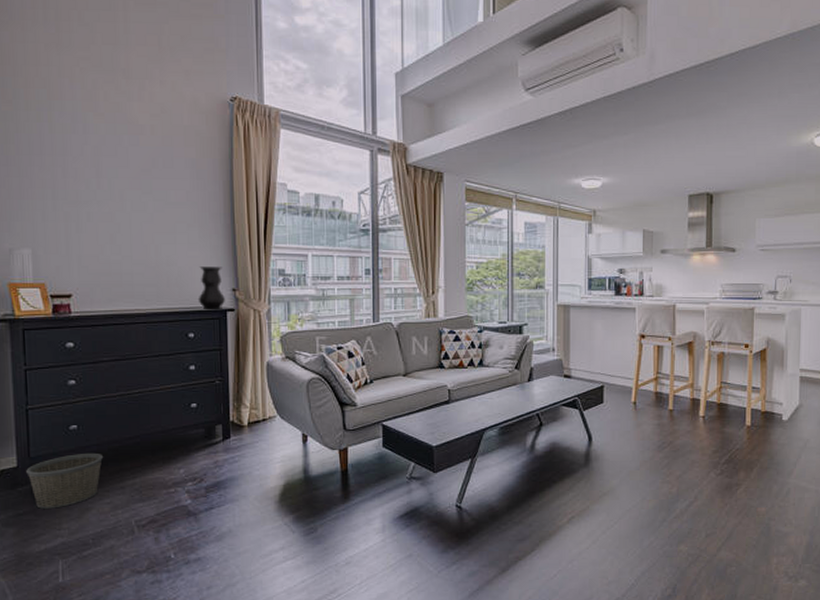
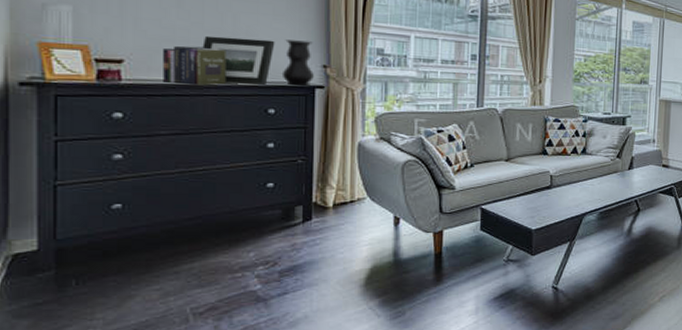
basket: present [26,452,104,509] -> none [50,234,155,297]
books: none [100,278,153,314] -> present [162,45,226,86]
picture frame: none [132,267,191,312] -> present [202,35,275,85]

